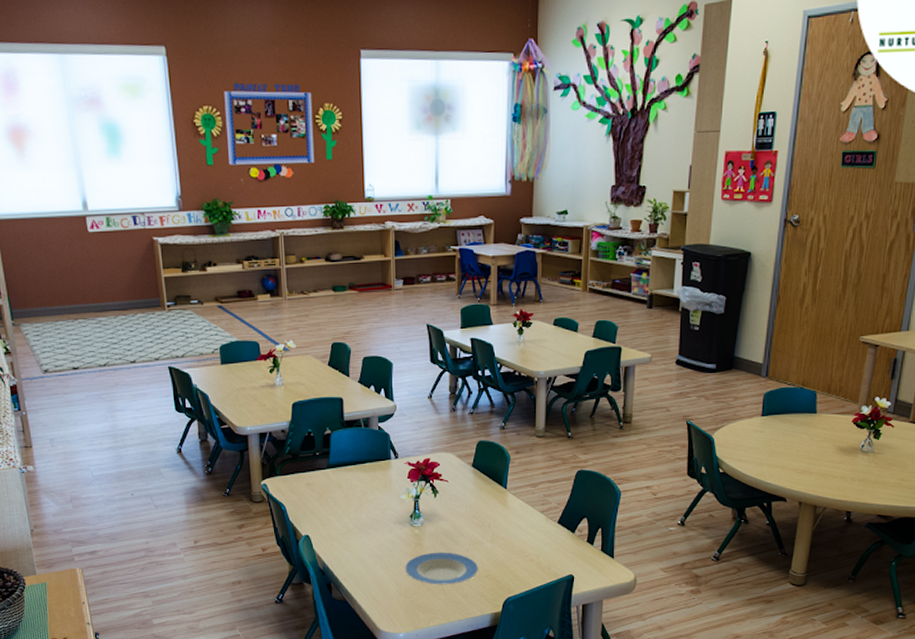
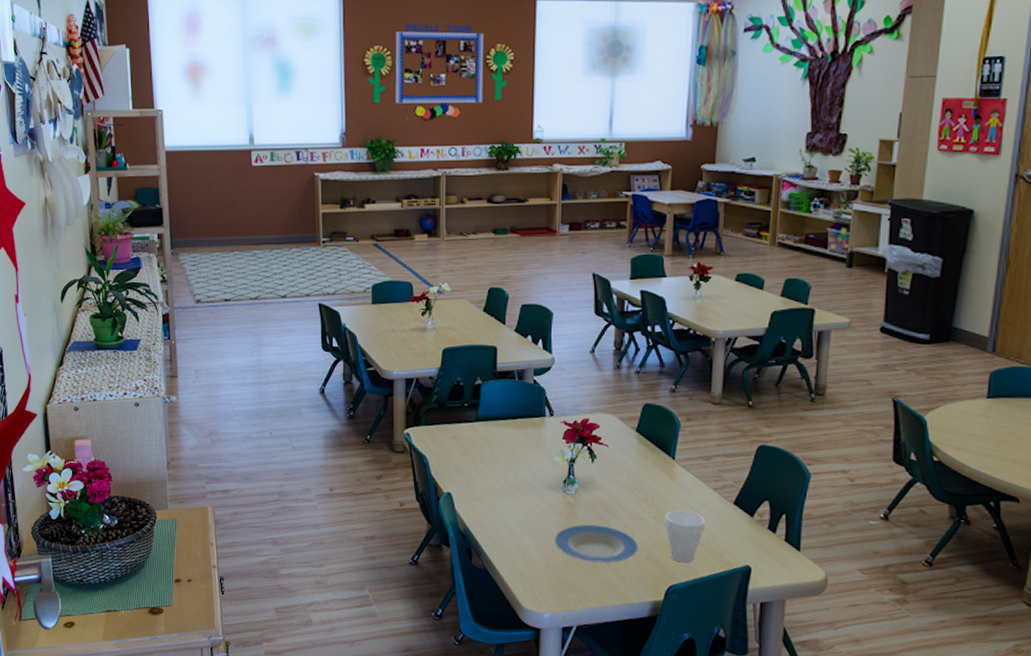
cup: none [499,532,534,578] -> present [664,509,705,563]

